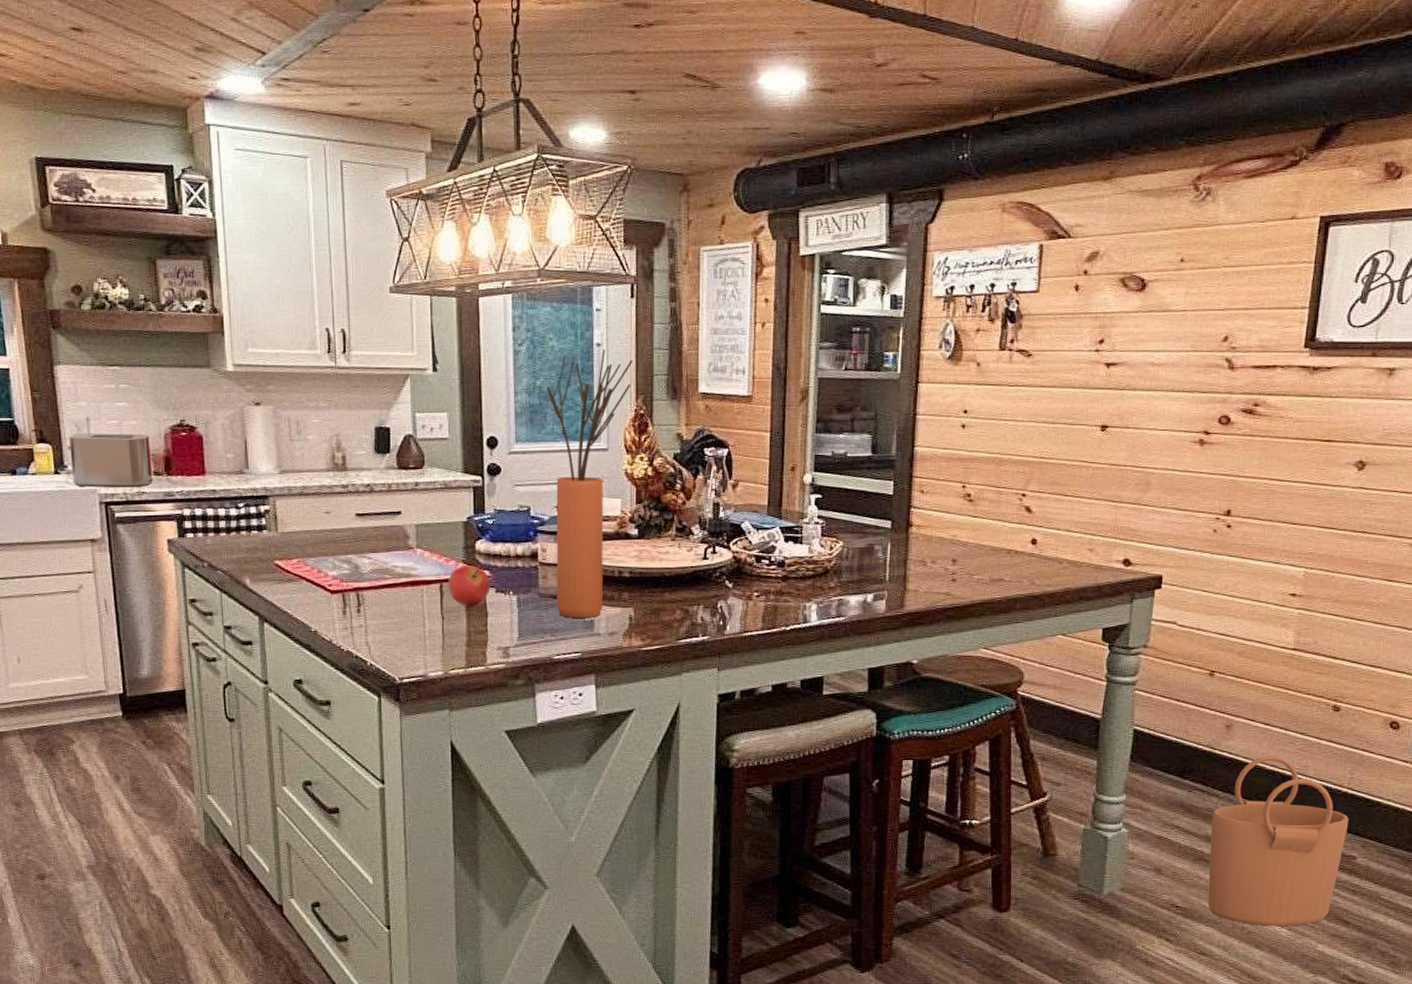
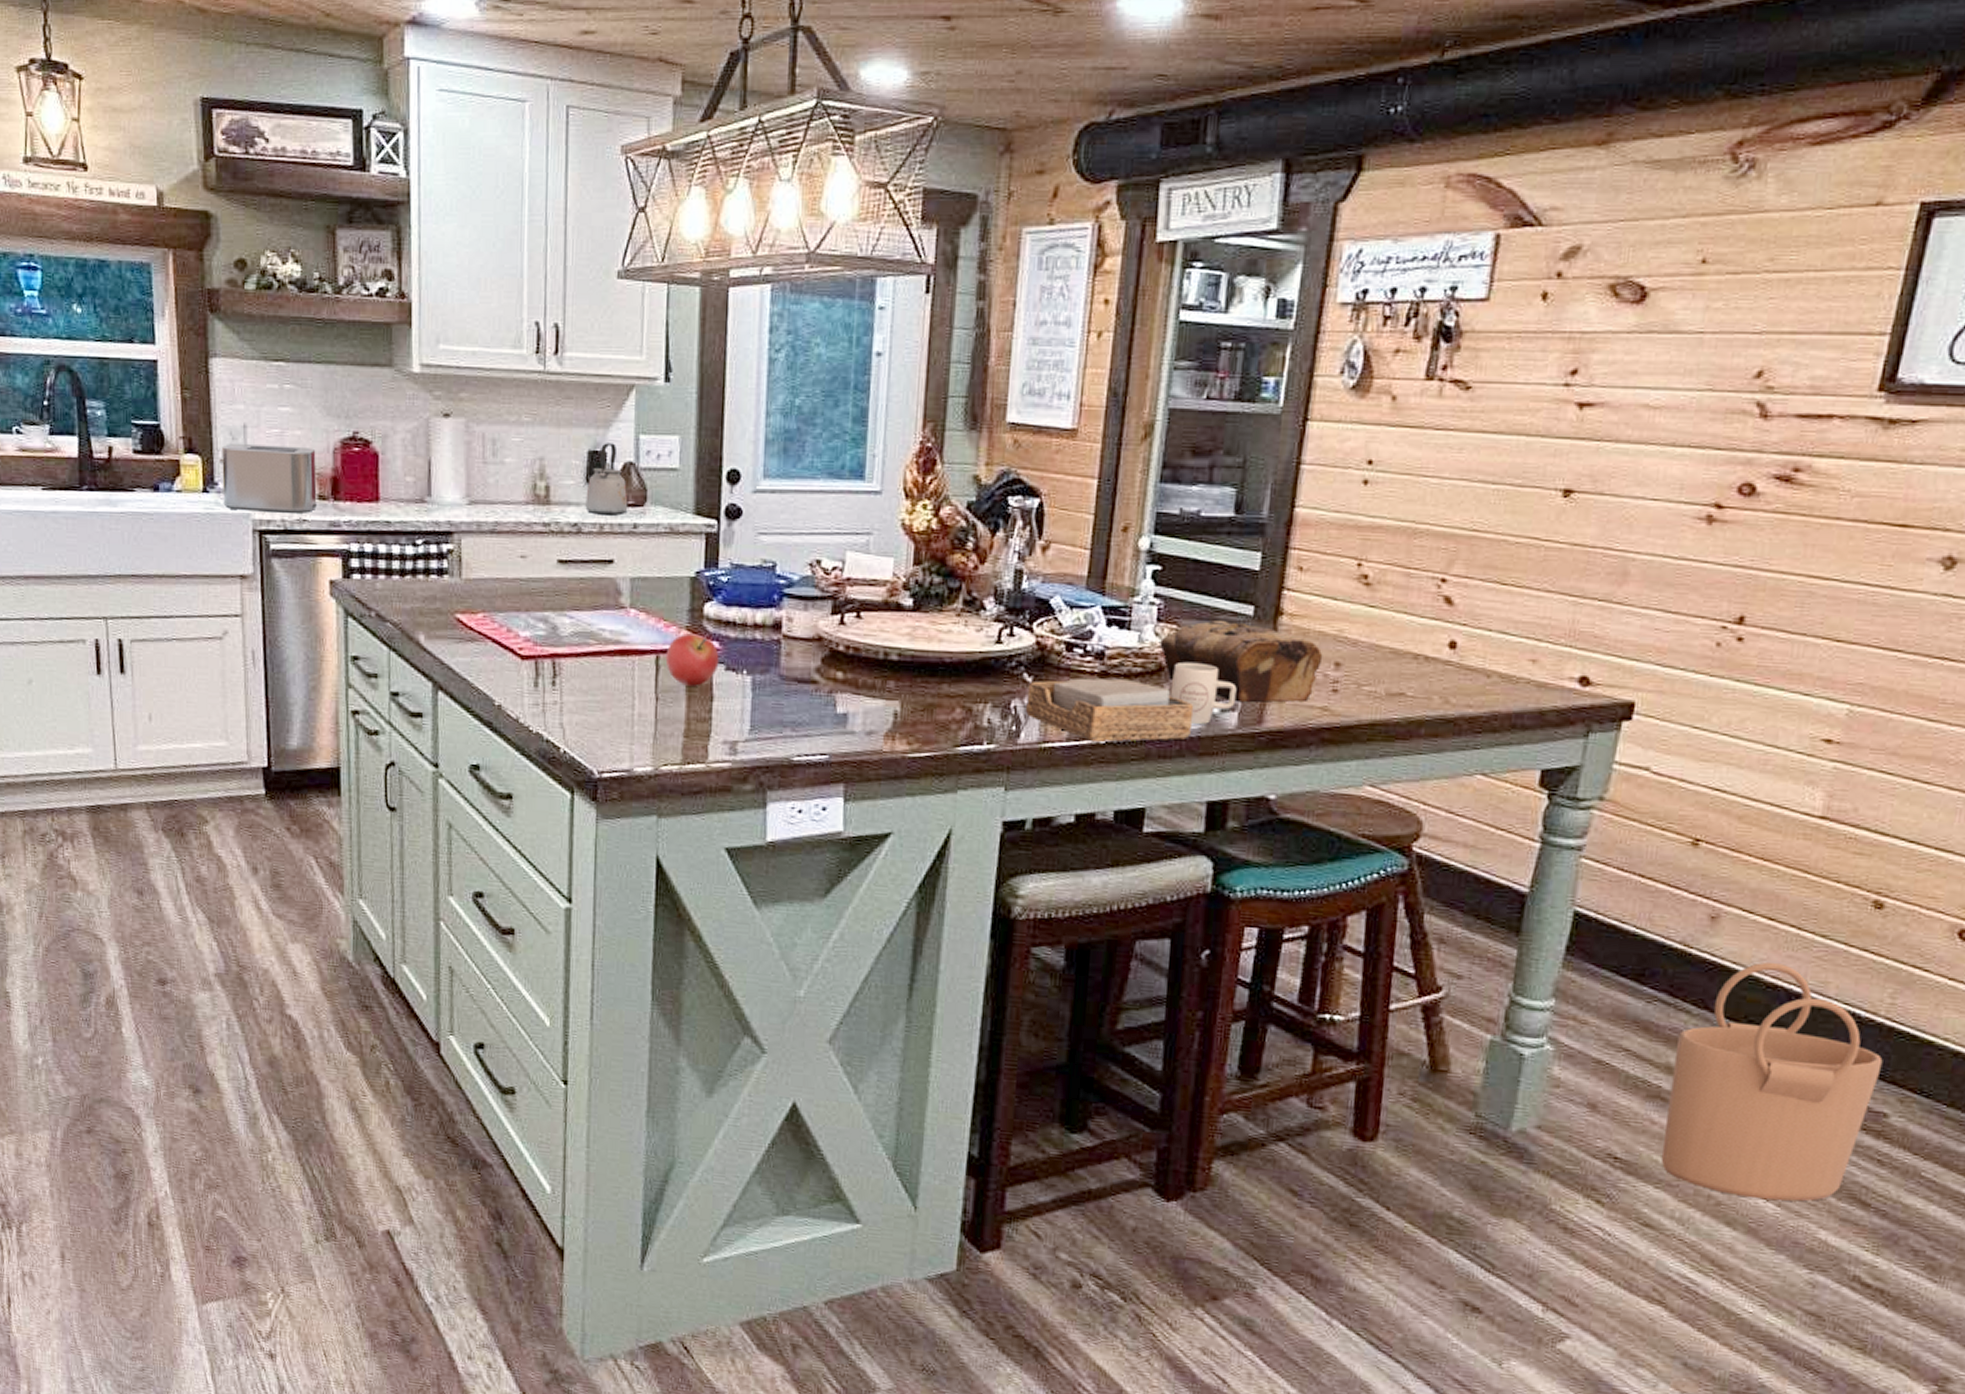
kettle: none [375,420,410,478] -> present [585,443,628,517]
vase: present [547,349,634,618] -> none [802,360,923,711]
napkin holder: none [728,580,853,630] -> present [1025,678,1194,743]
bread loaf: none [825,532,943,593] -> present [1160,619,1323,703]
mug: none [835,565,883,612] -> present [1169,661,1237,726]

